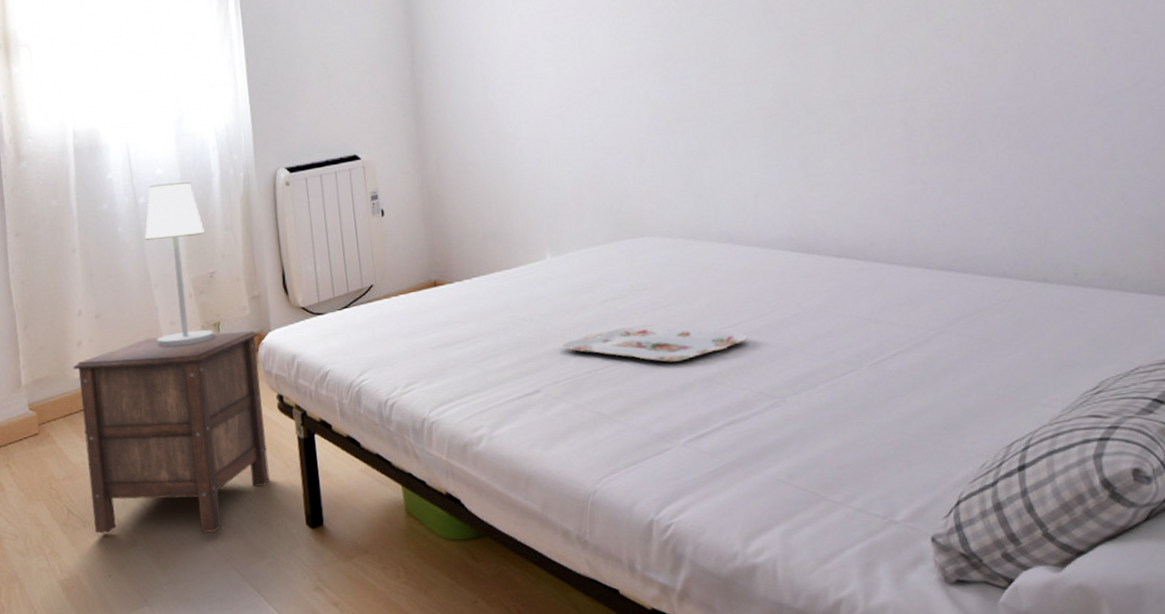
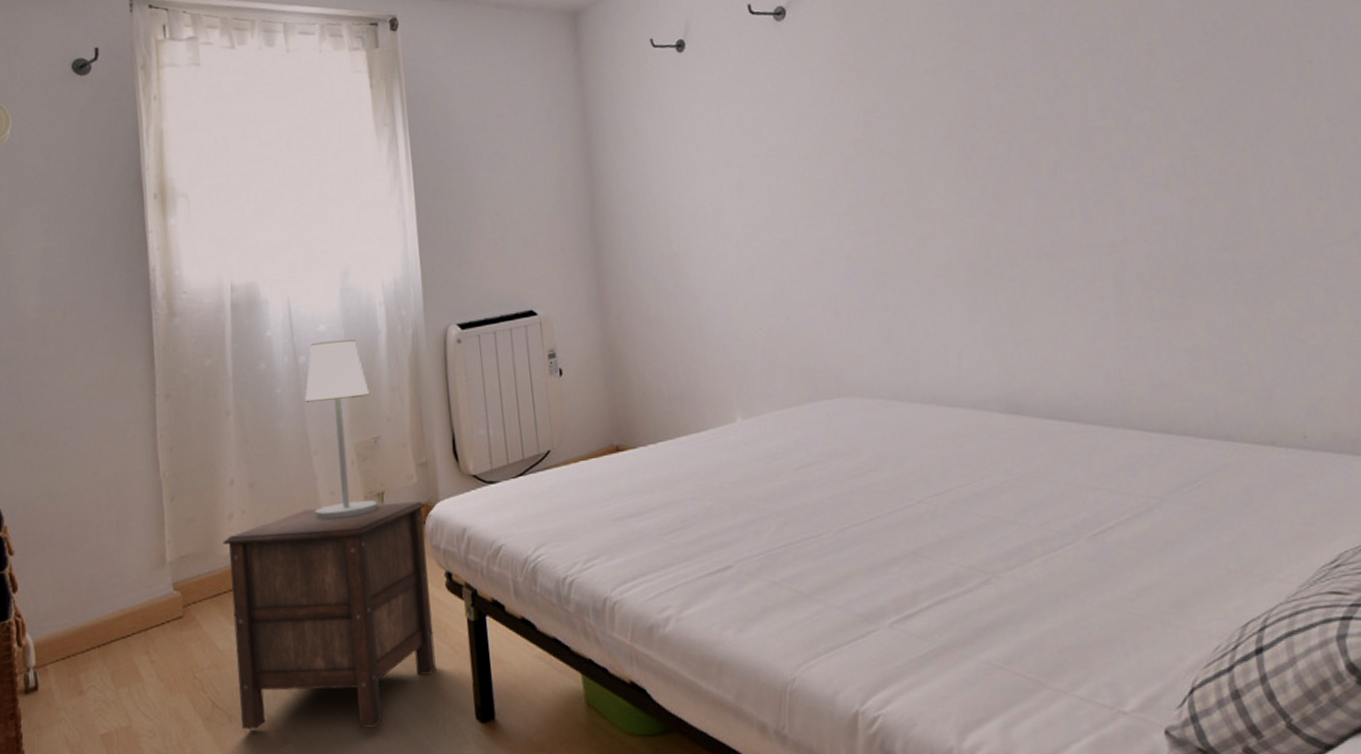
serving tray: present [561,325,748,363] -> none [754,493,956,535]

